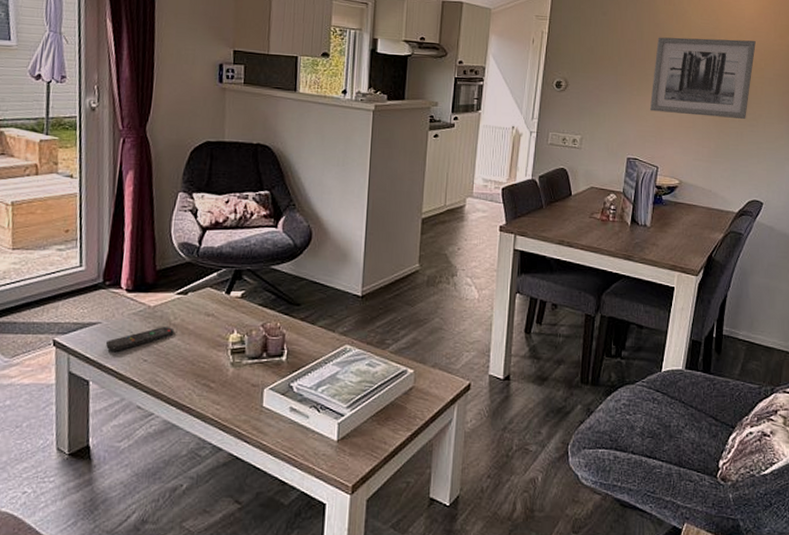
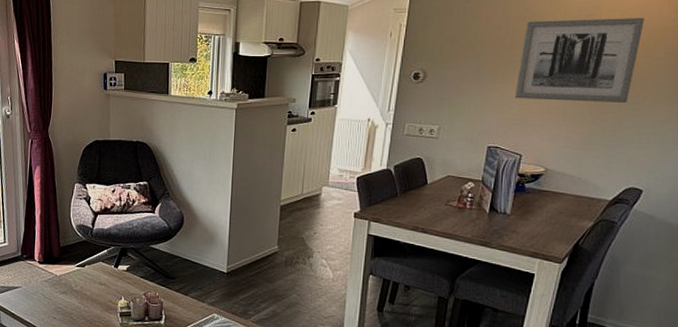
remote control: present [106,327,175,351] -> none [26,292,76,310]

